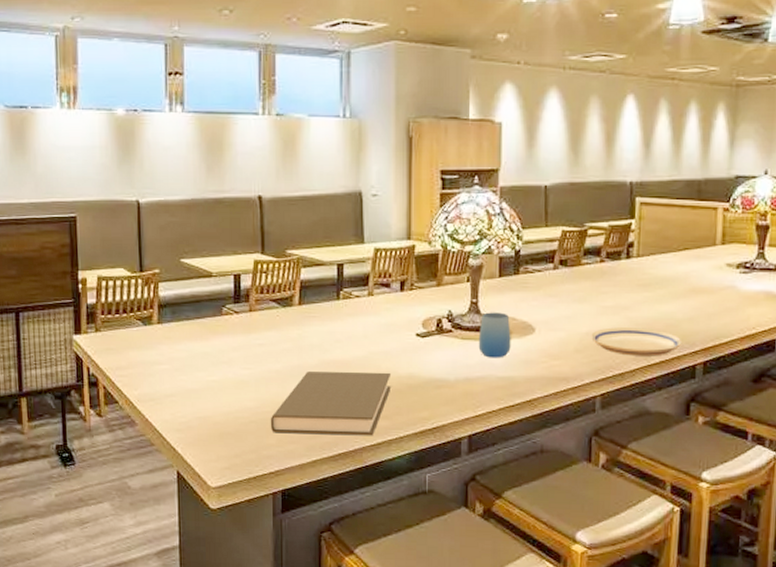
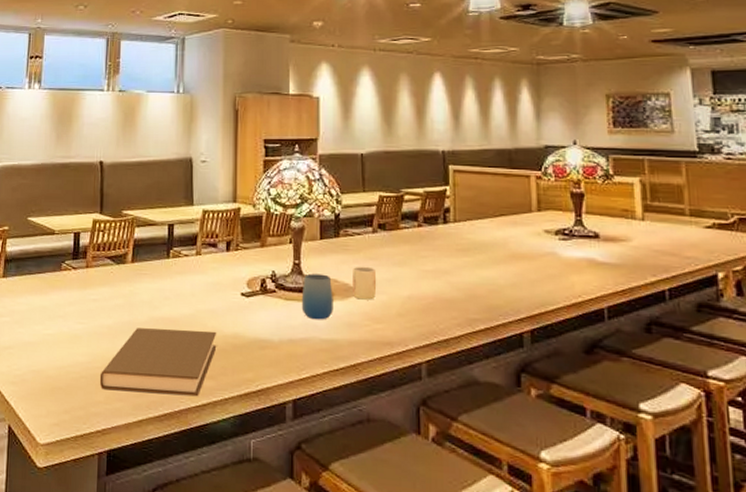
mug: none [531,303,556,337] -> present [353,266,377,300]
plate: present [591,327,683,356] -> none [413,291,507,323]

